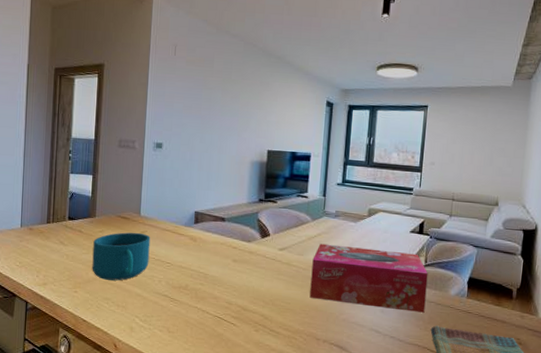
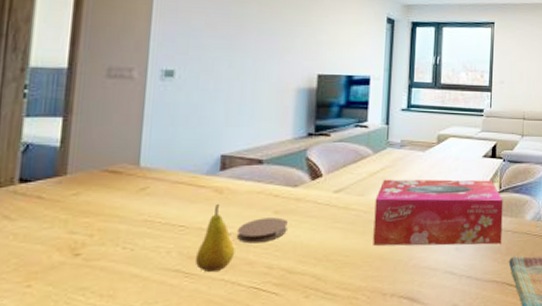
cup: present [92,232,151,281] -> none [58,190,155,262]
fruit: none [177,248,205,301] -> present [195,203,235,273]
coaster: none [206,264,243,283] -> present [236,217,288,244]

